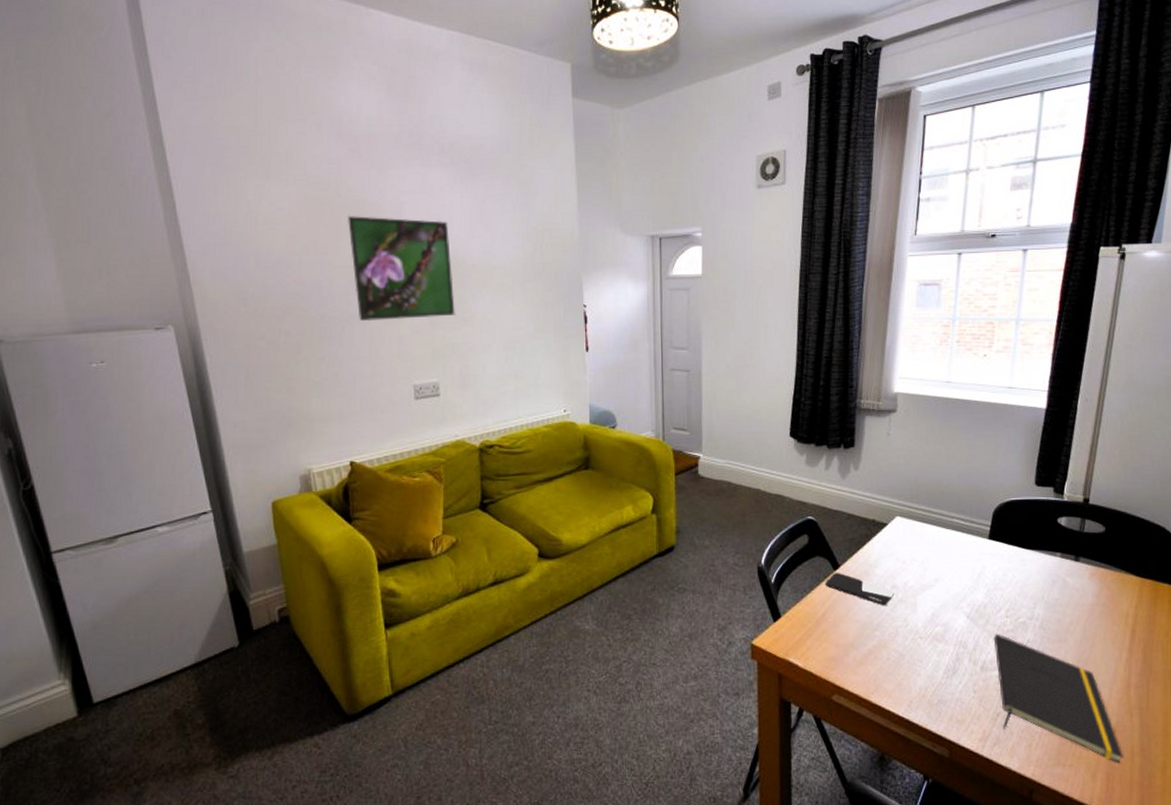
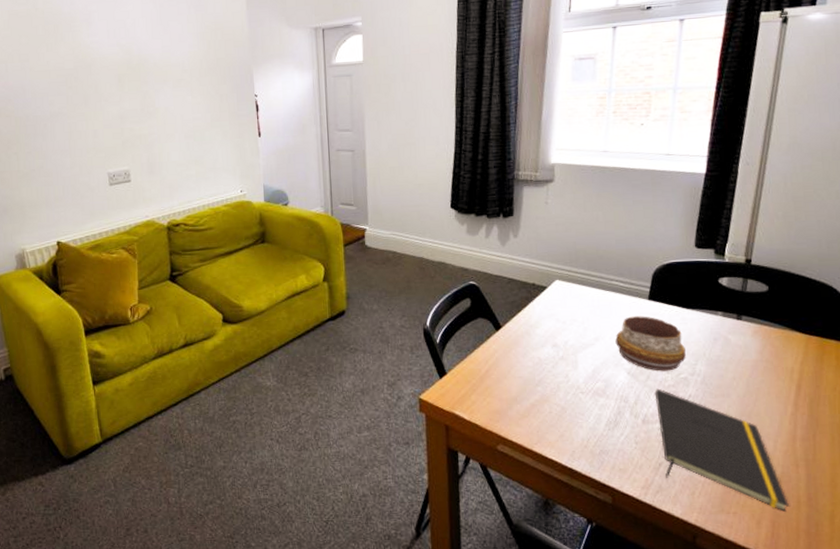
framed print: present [348,215,455,322] -> none [45,25,141,119]
smartphone: present [826,572,895,606] -> none [488,332,556,364]
decorative bowl: none [955,556,1025,615] -> present [615,316,686,371]

